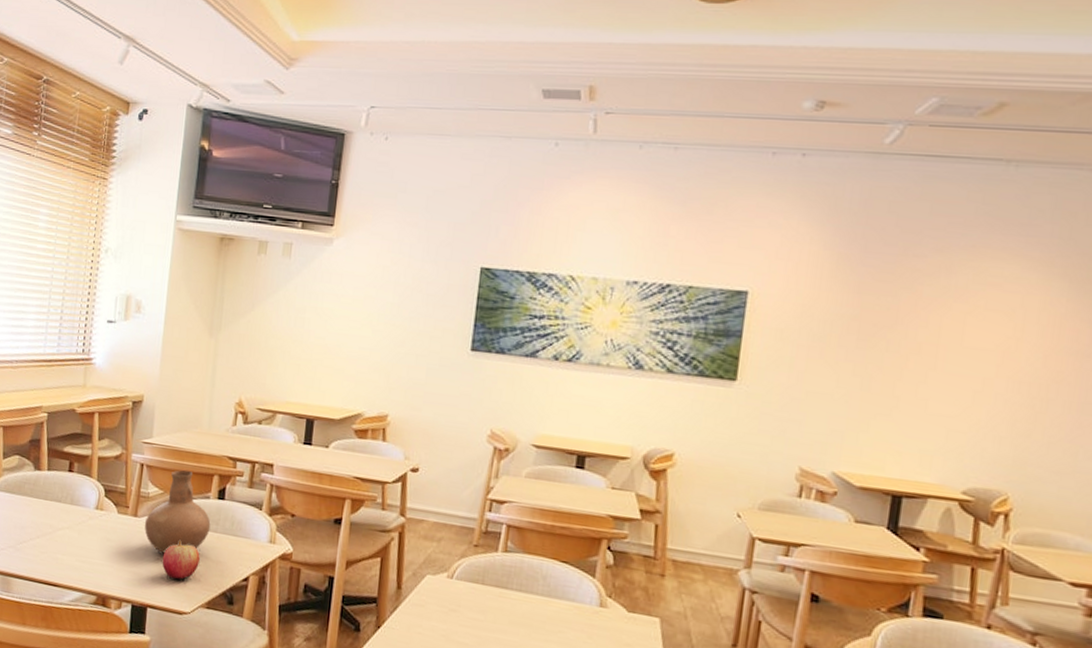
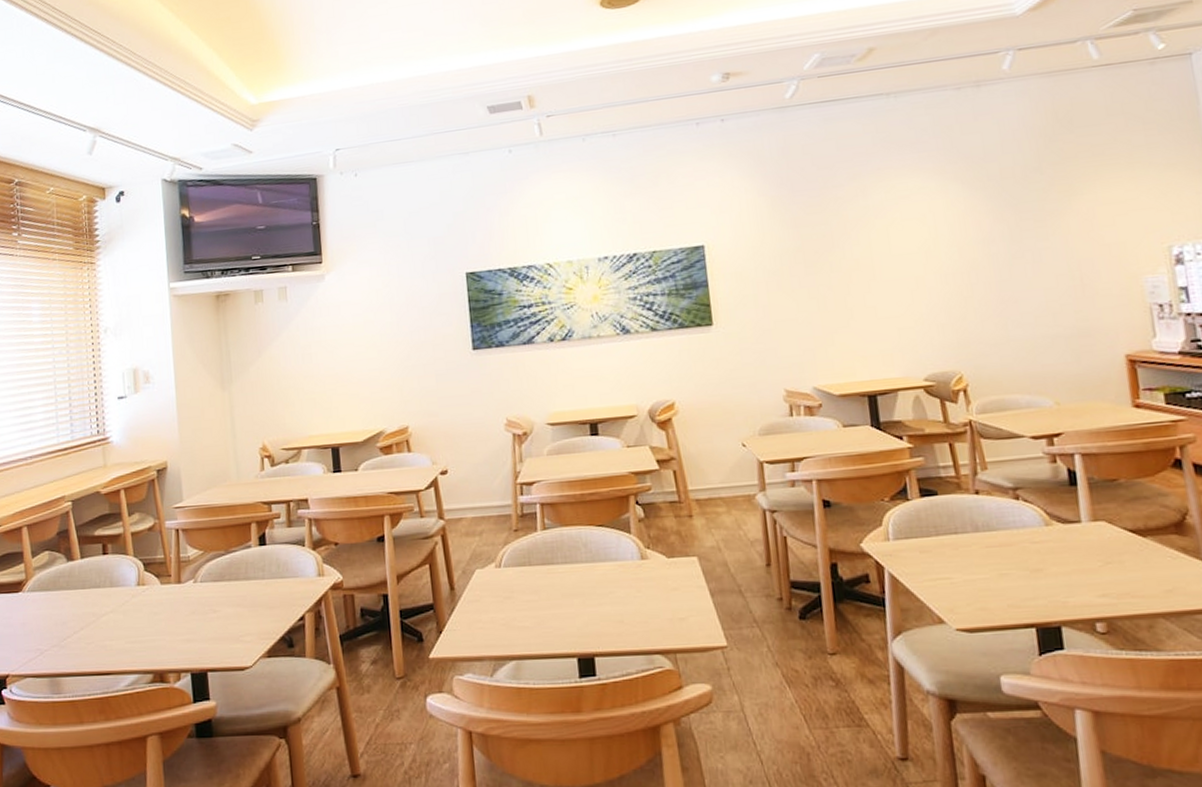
vase: present [145,469,211,554] -> none [190,524,257,613]
apple: present [162,541,200,580] -> none [214,596,253,637]

